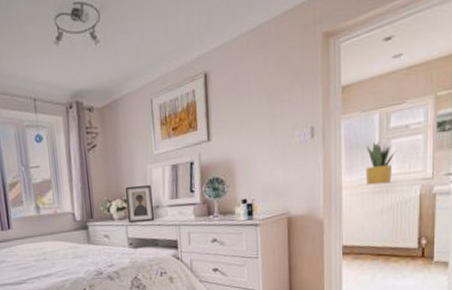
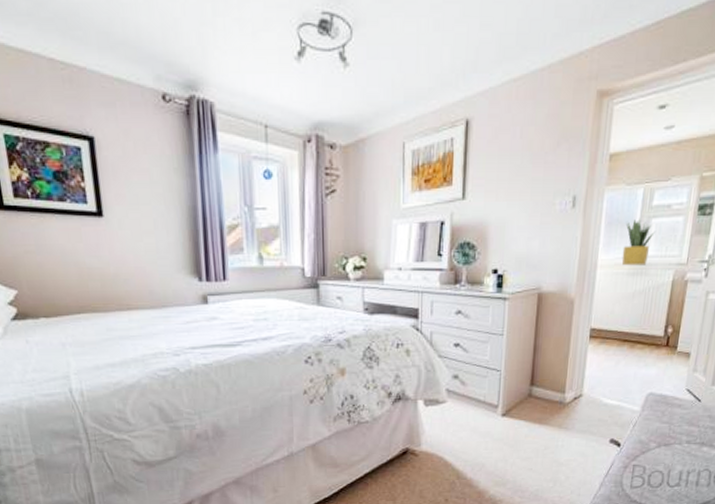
picture frame: present [126,185,155,223] -> none [366,242,396,286]

